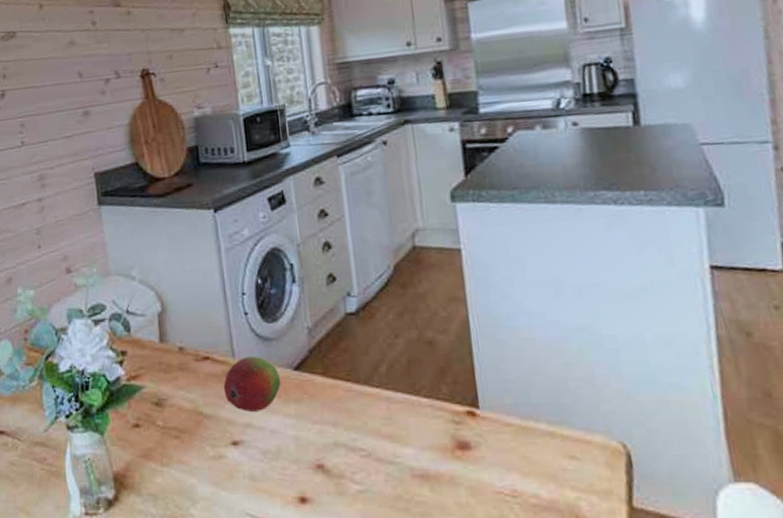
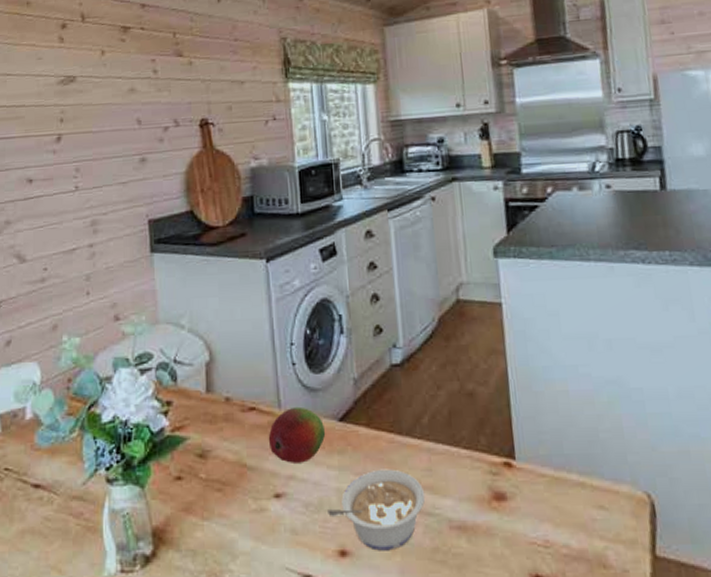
legume: none [286,417,386,498] -> present [328,469,426,551]

